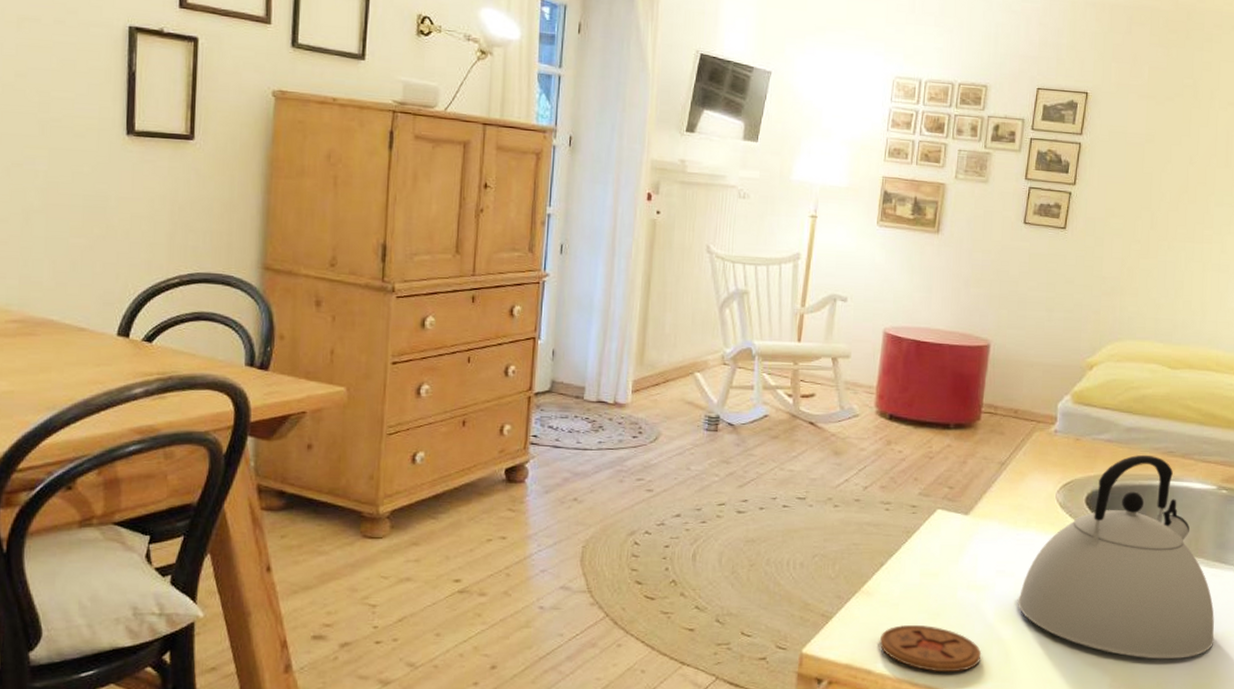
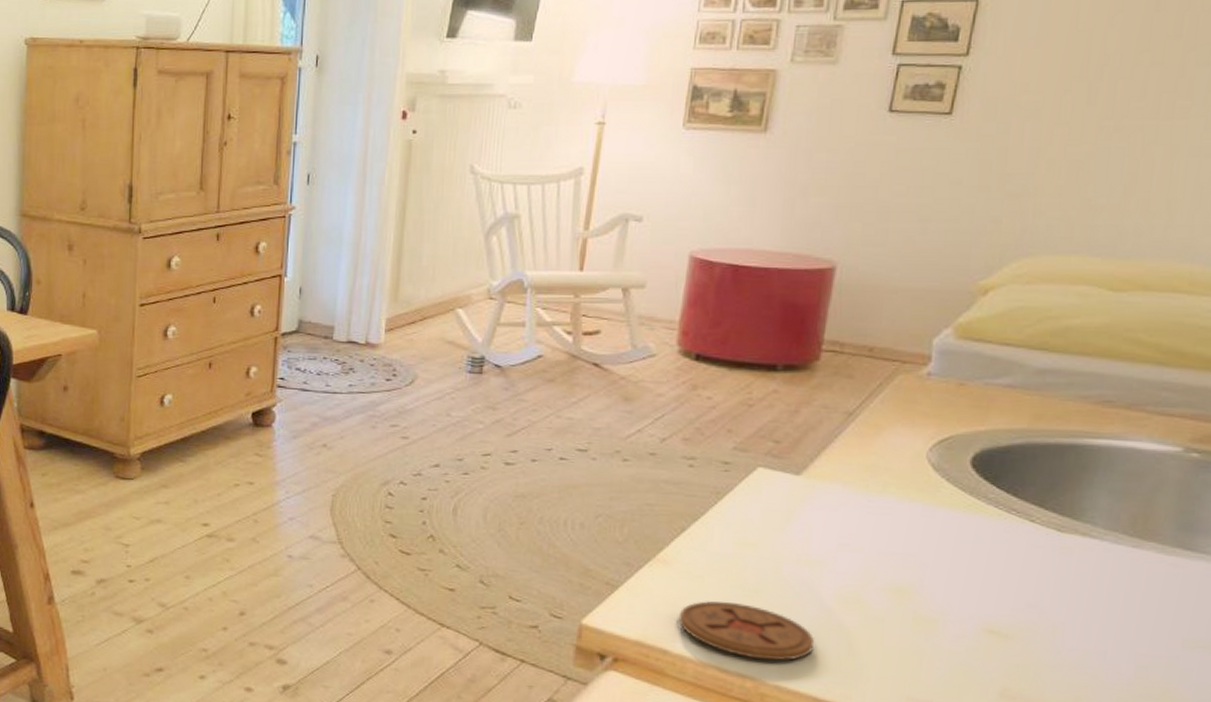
kettle: present [1018,454,1214,660] -> none [868,404,1171,670]

